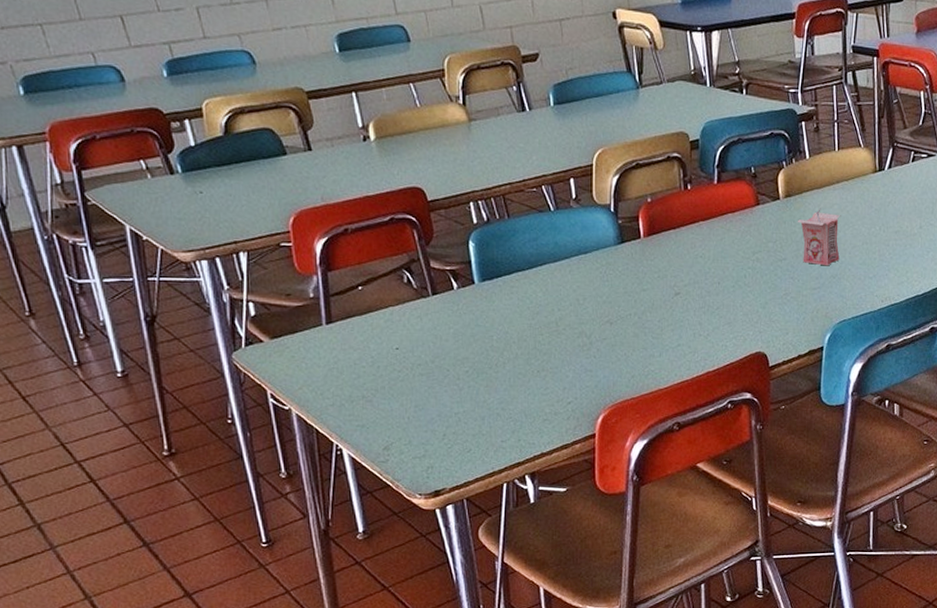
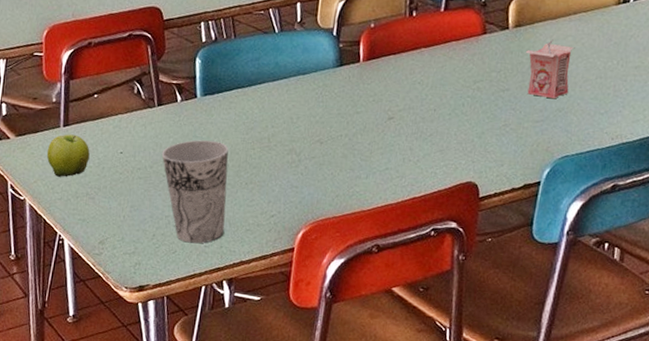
fruit: none [310,332,361,381] -> present [46,134,90,177]
cup: none [442,329,521,439] -> present [161,140,229,244]

